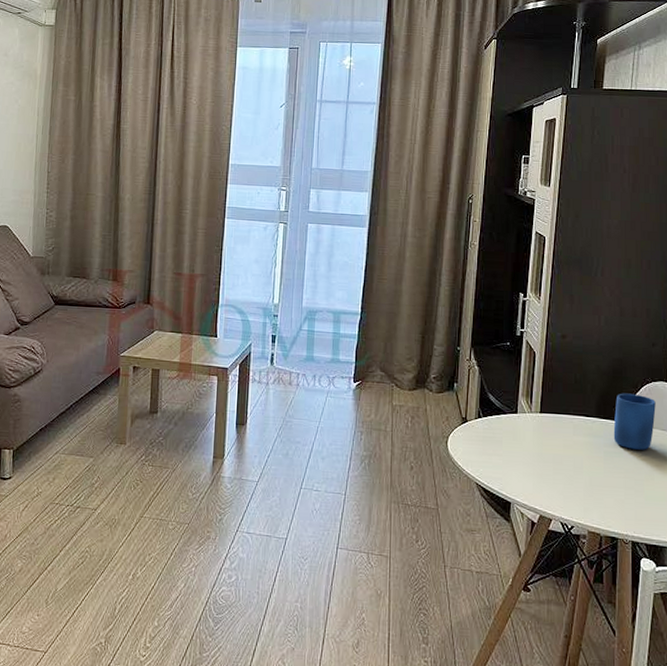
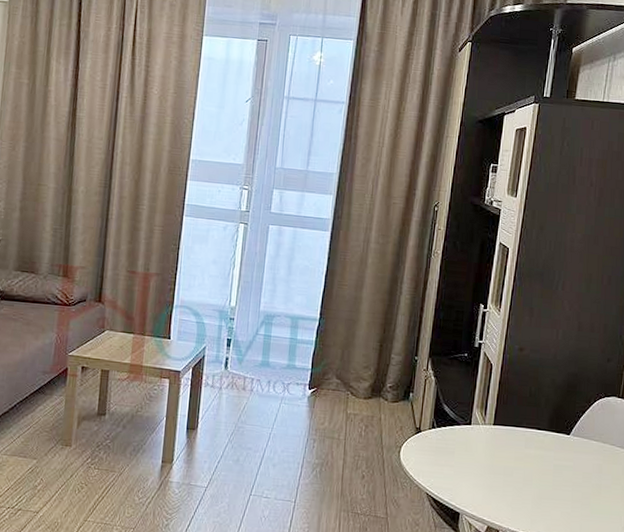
mug: present [613,393,656,450] -> none [564,407,607,464]

